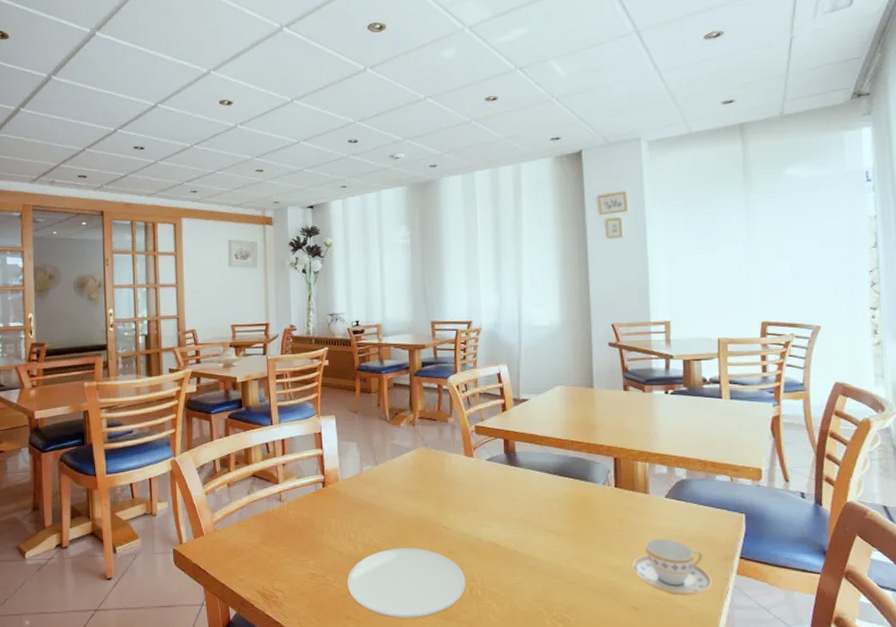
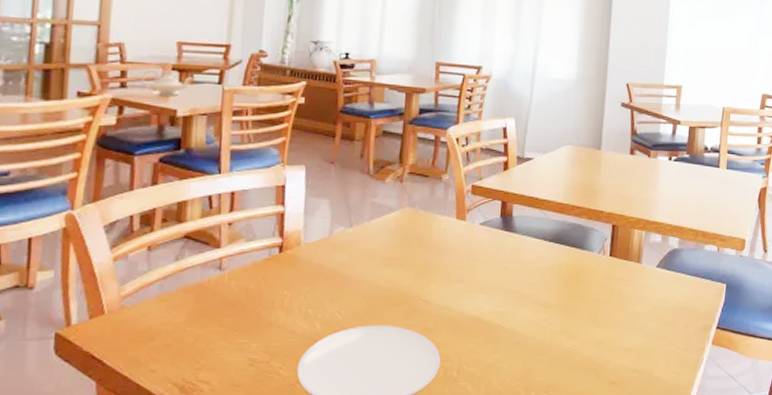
teacup: present [631,538,713,596] -> none [616,309,690,368]

